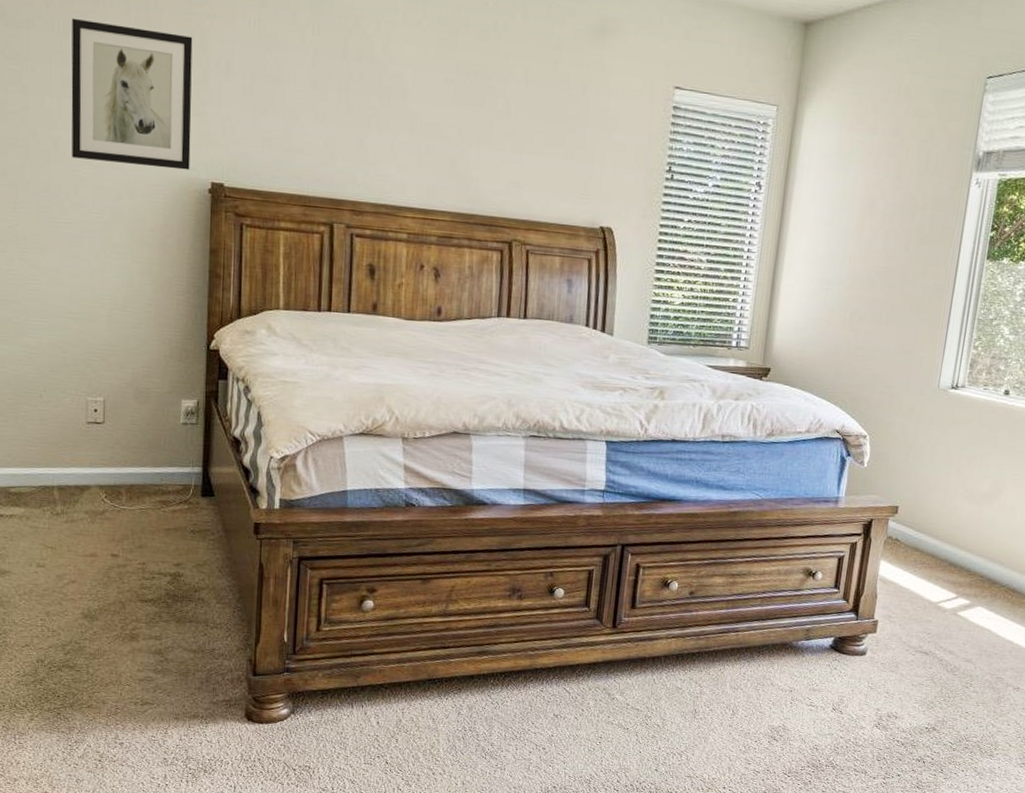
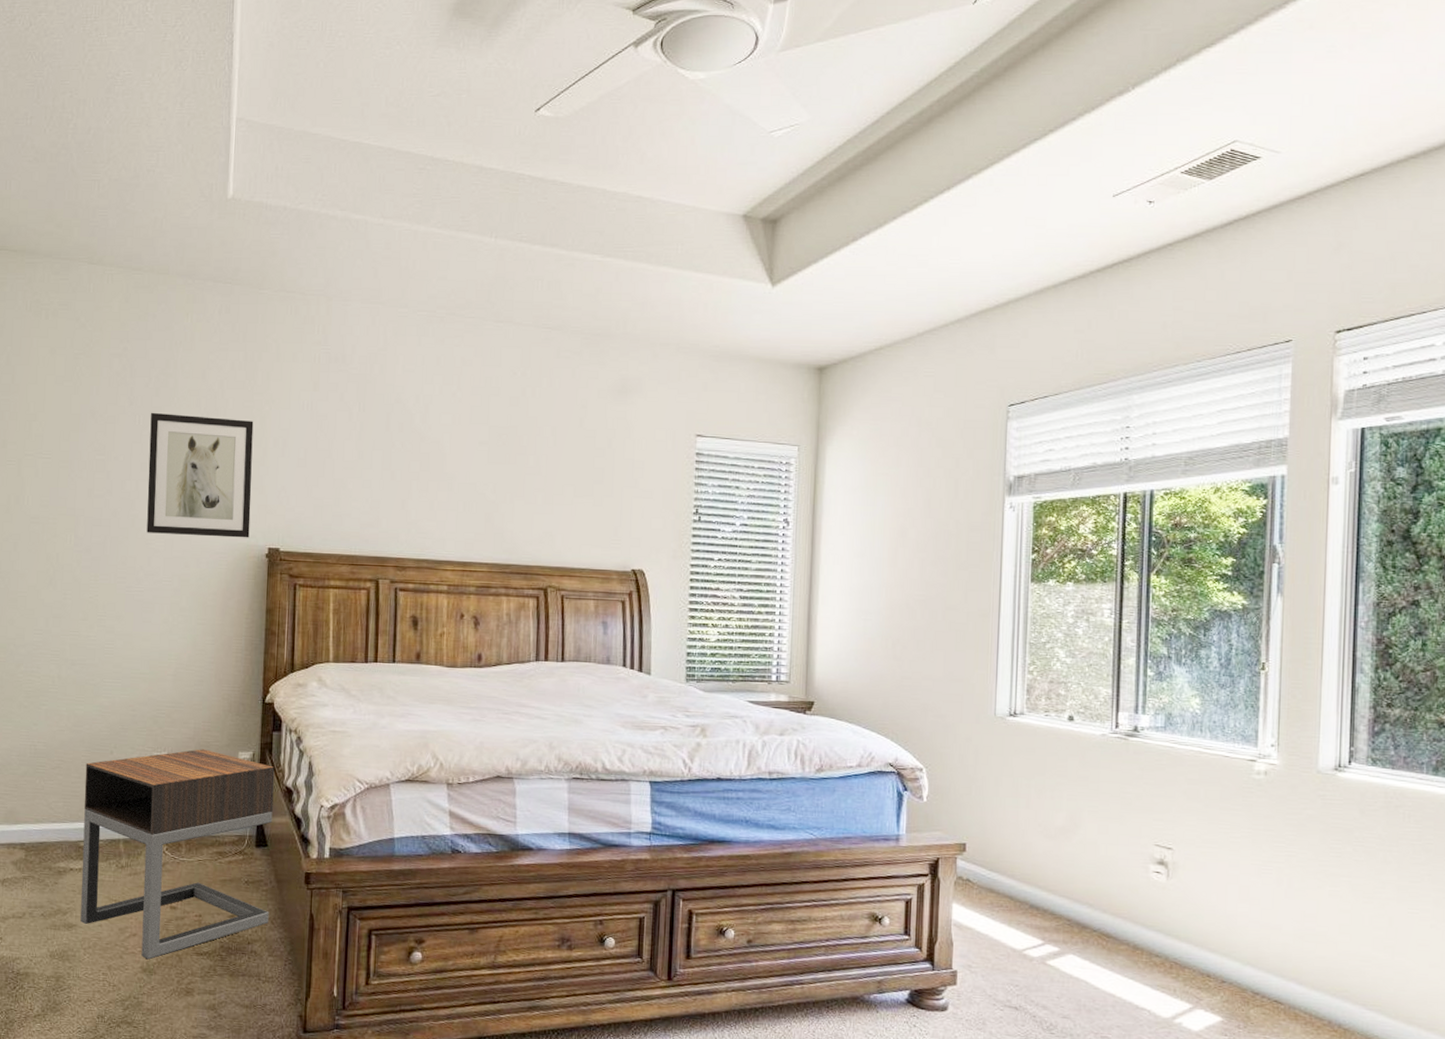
nightstand: none [12,395,221,606] -> present [80,749,275,960]

